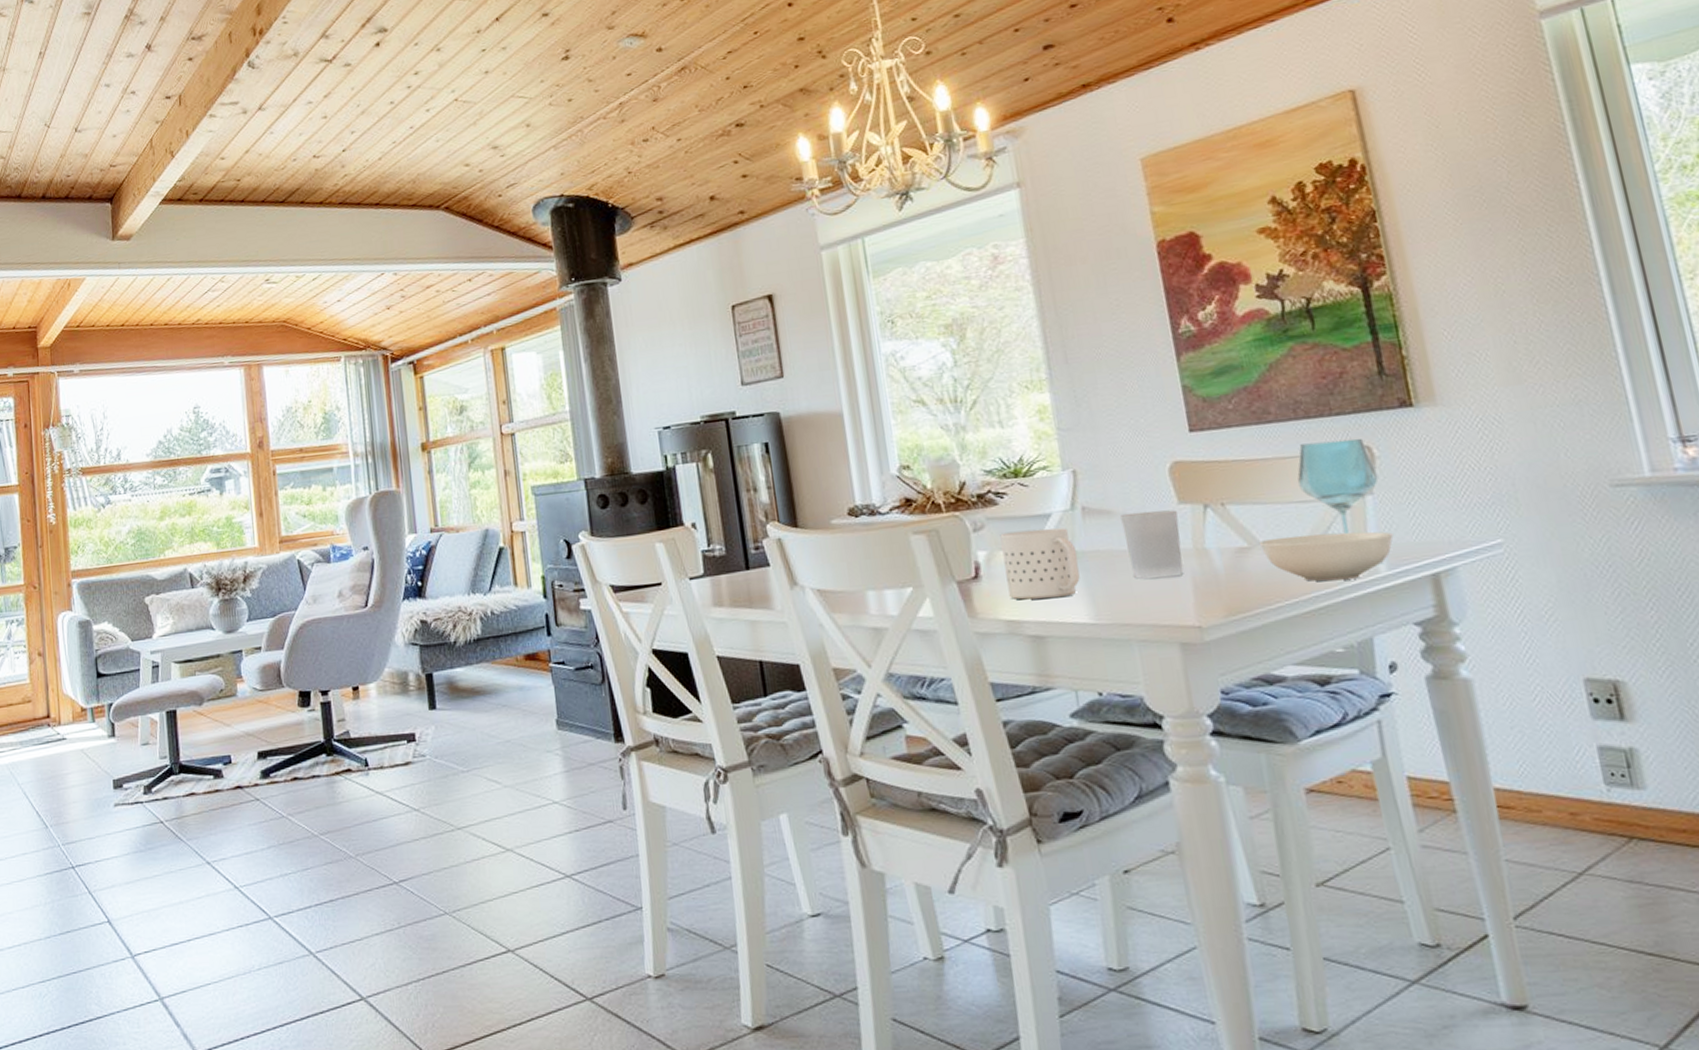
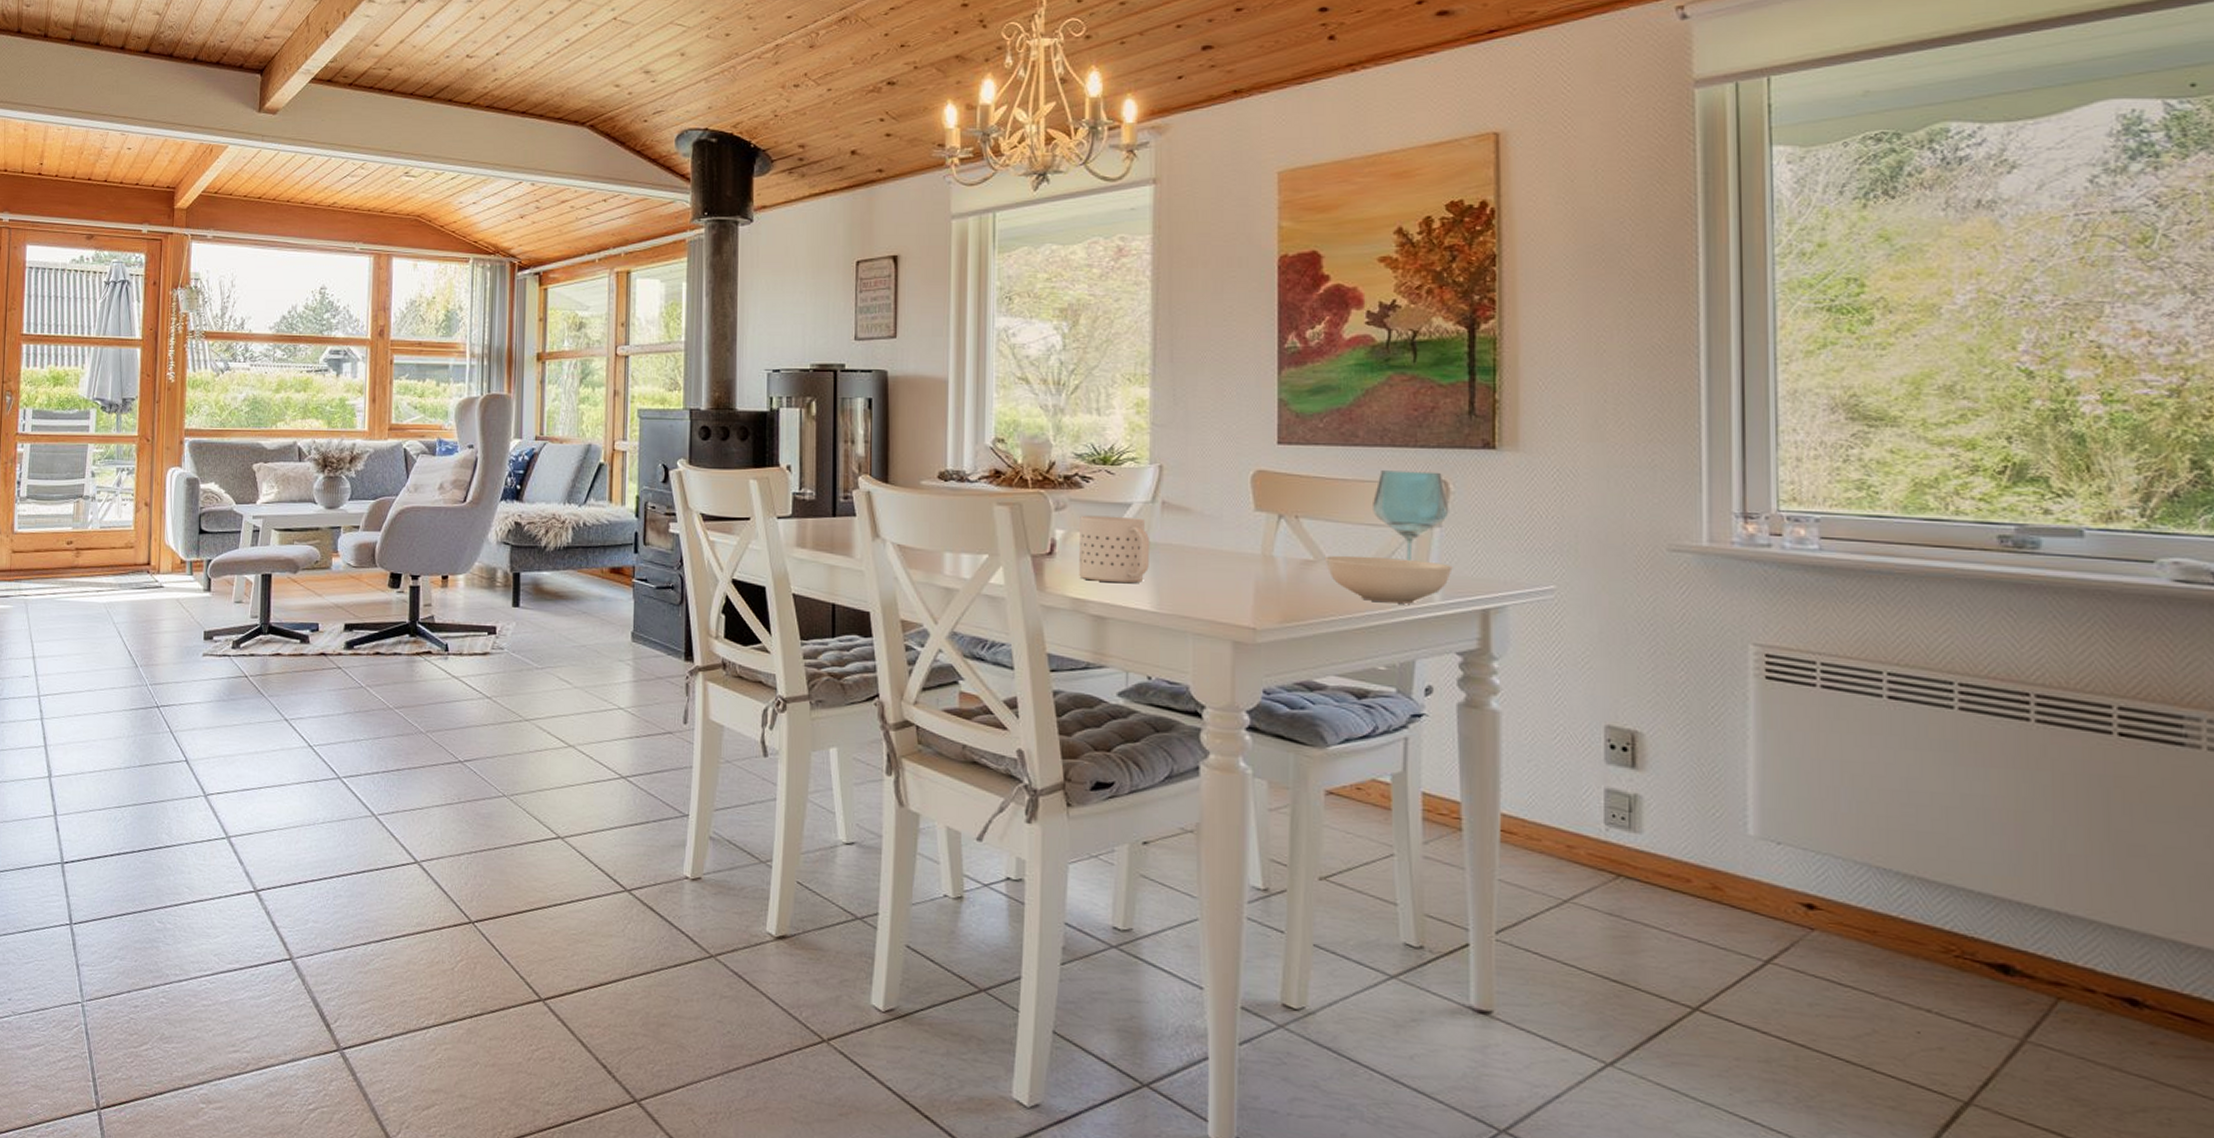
candle holder: present [1120,509,1184,580] -> none [1198,513,1253,580]

